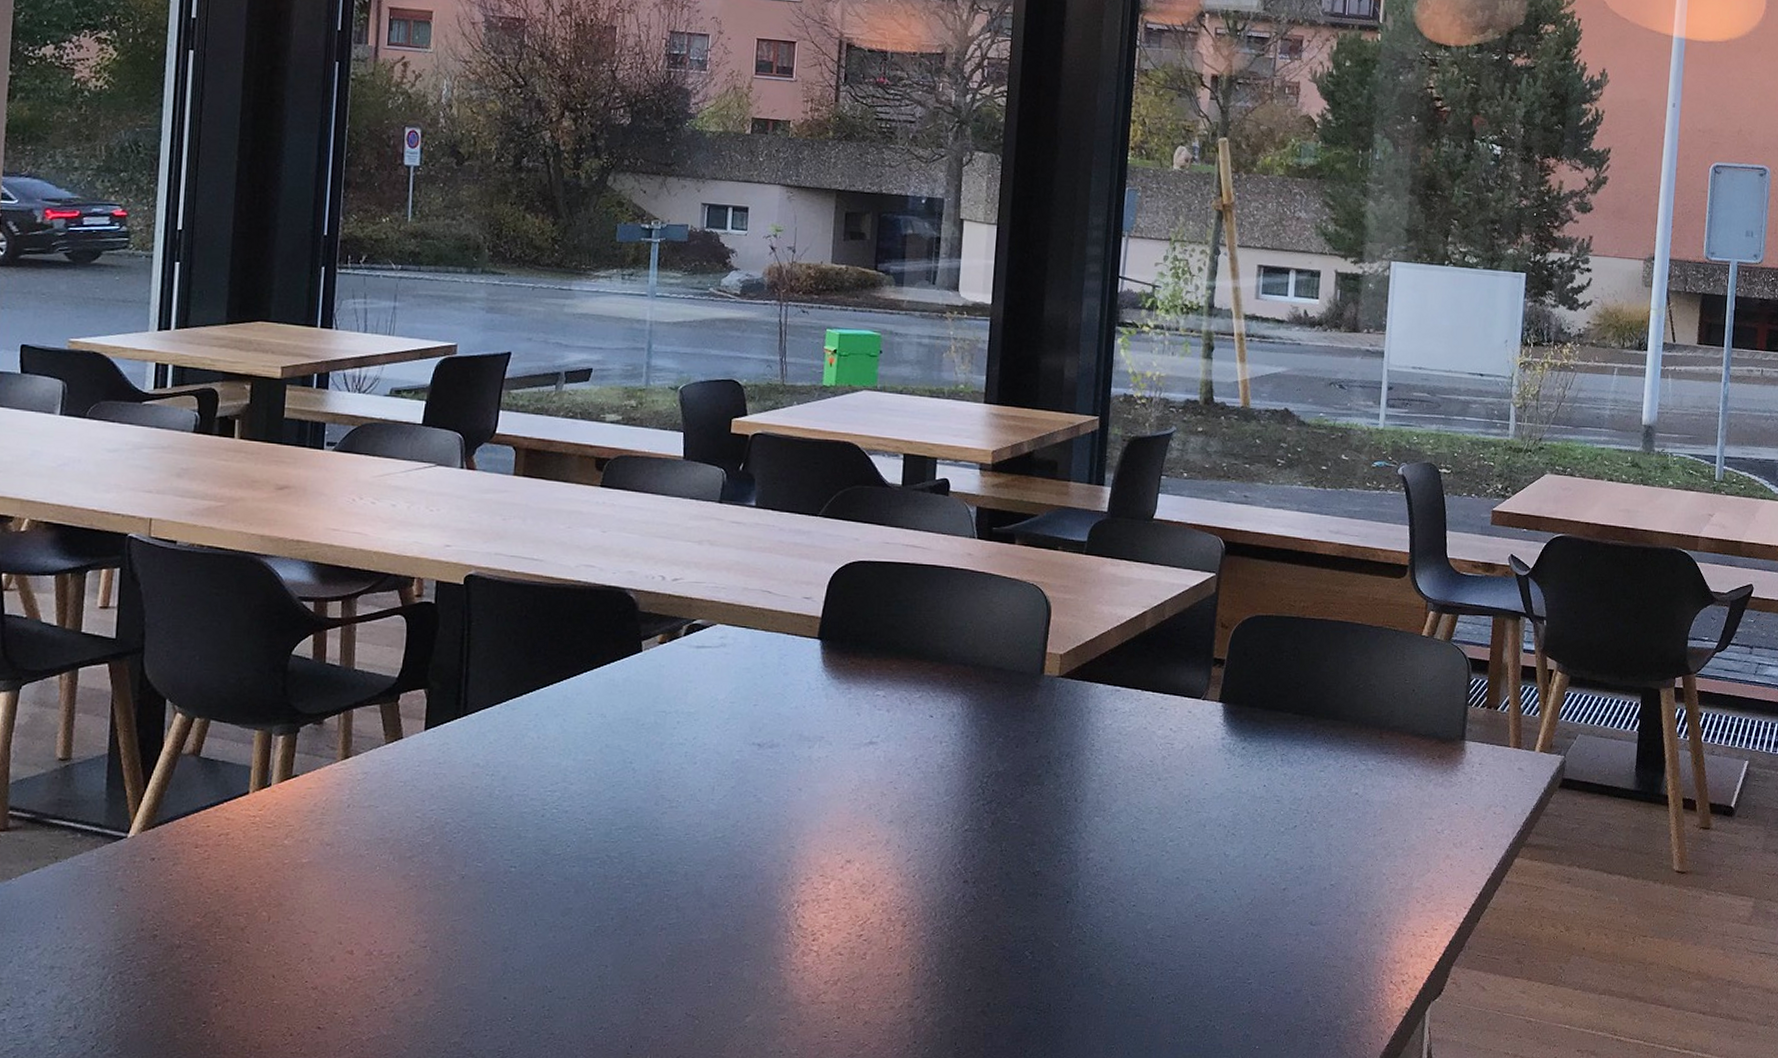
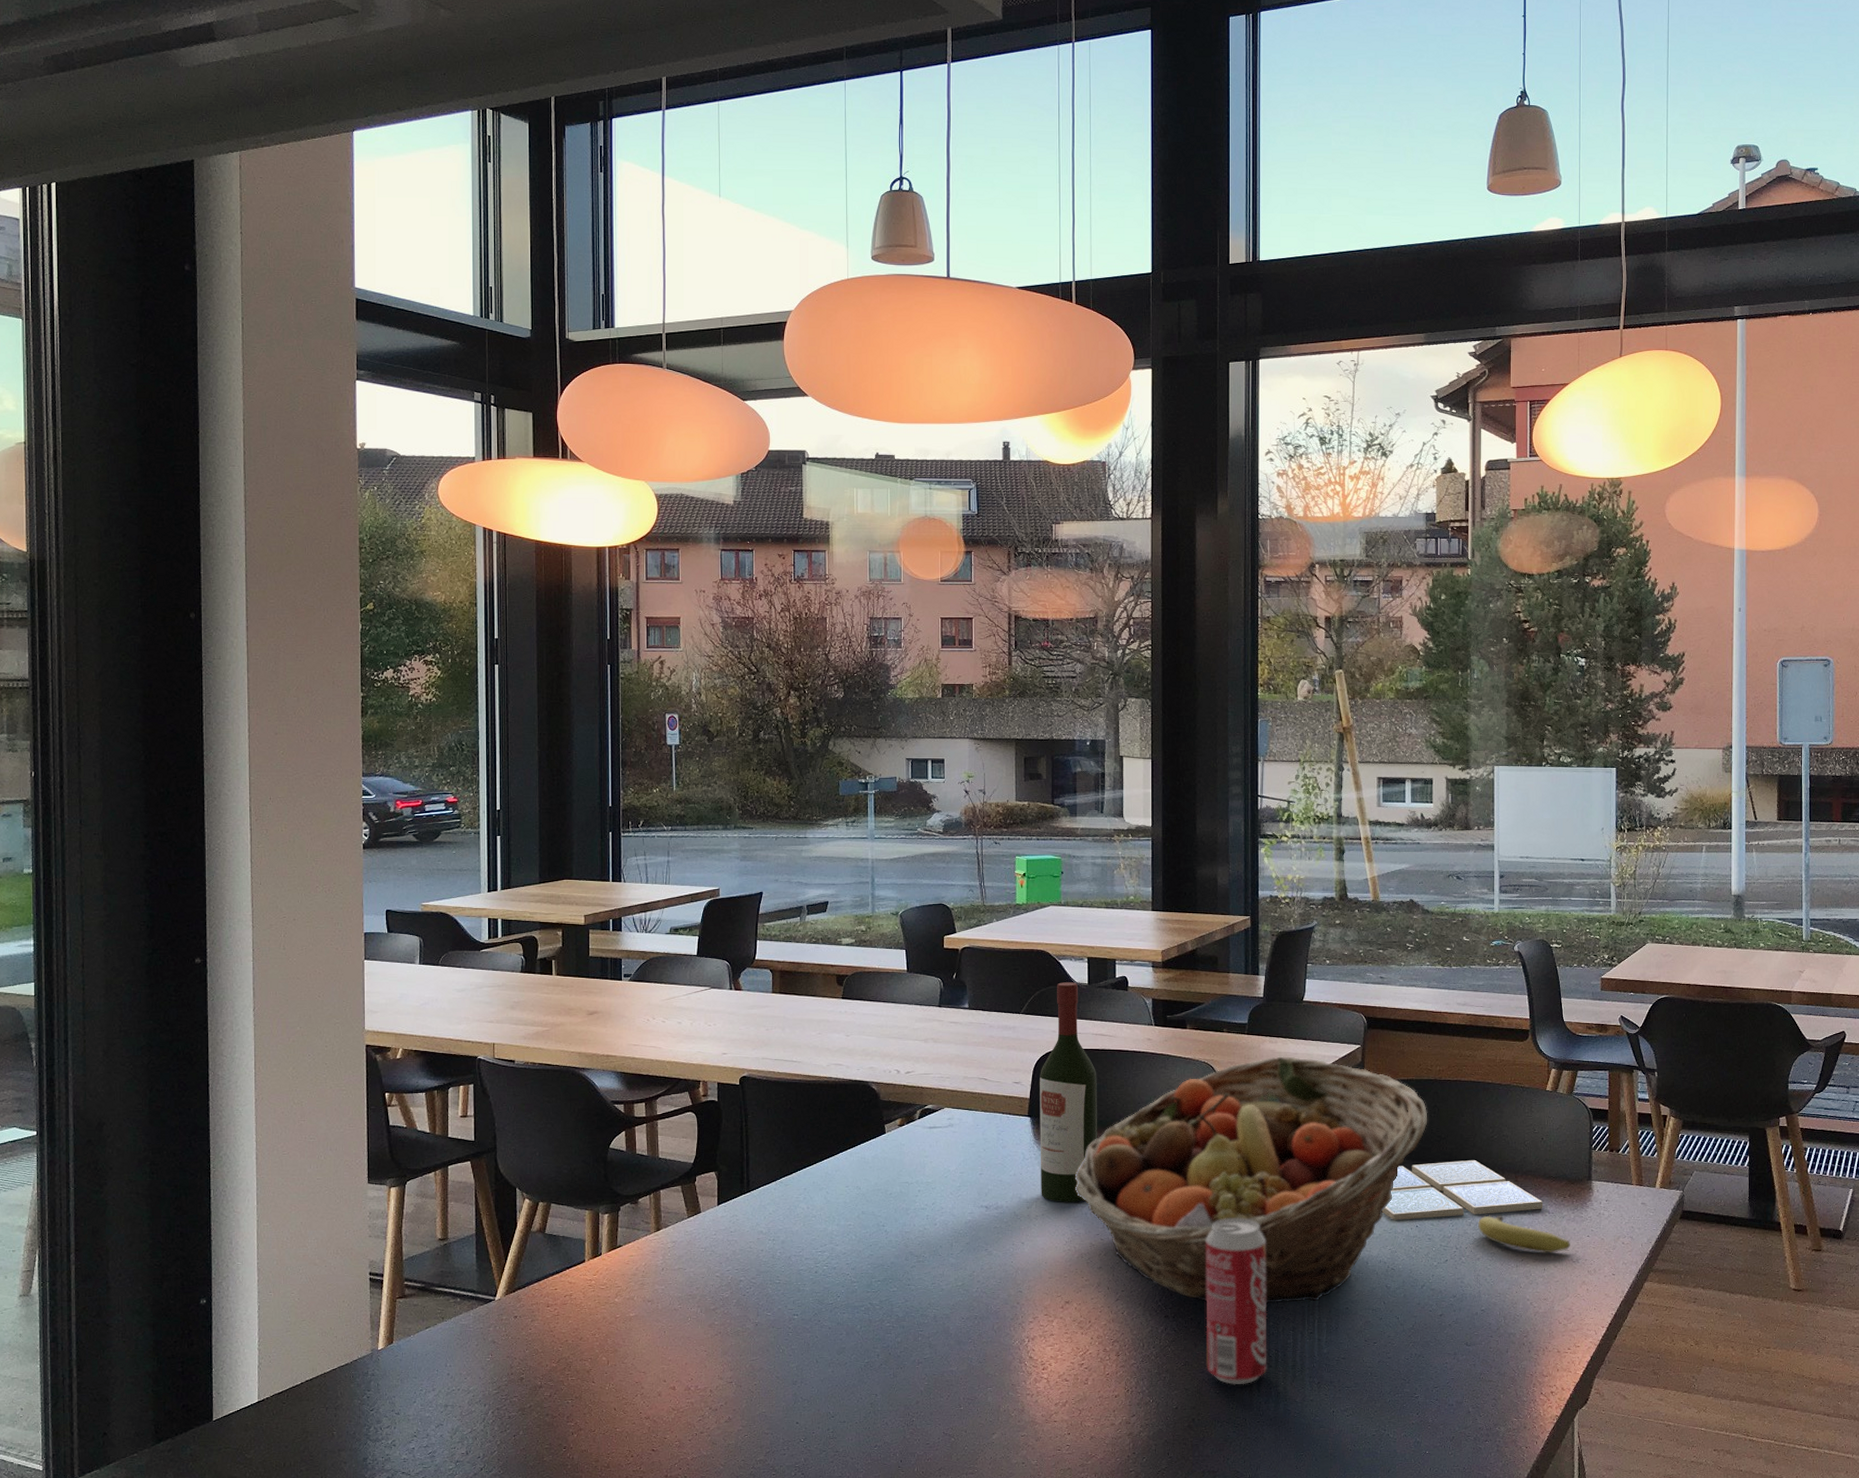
wine bottle: none [826,481,905,743] -> present [1040,982,1098,1202]
fruit basket: none [868,582,1287,870] -> present [1075,1056,1428,1304]
beverage can: none [1008,768,1089,965] -> present [1206,1218,1267,1385]
drink coaster: none [1225,712,1409,778] -> present [1381,1160,1543,1220]
fruit: none [1333,776,1436,822] -> present [1477,1215,1570,1253]

